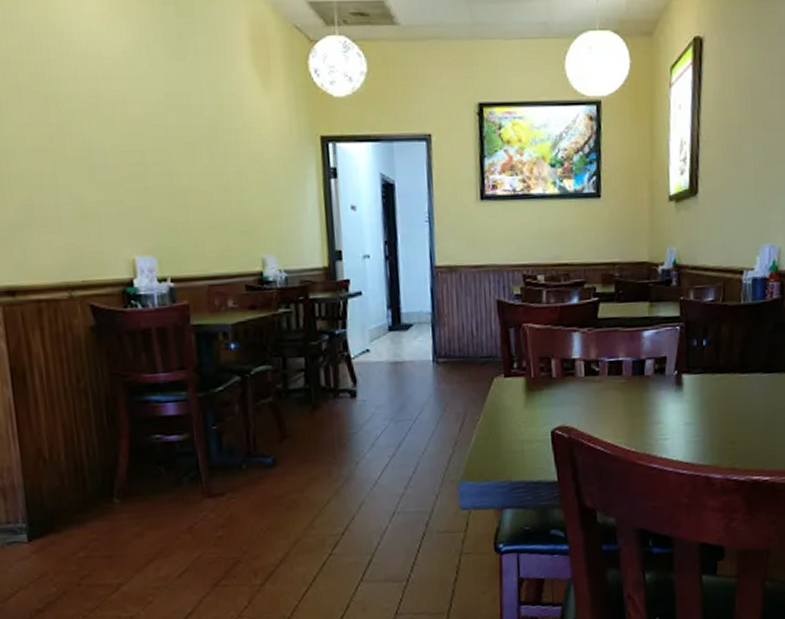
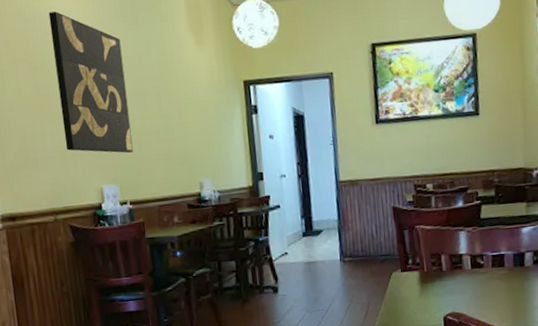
wall art: none [65,28,177,217] -> present [48,11,133,153]

